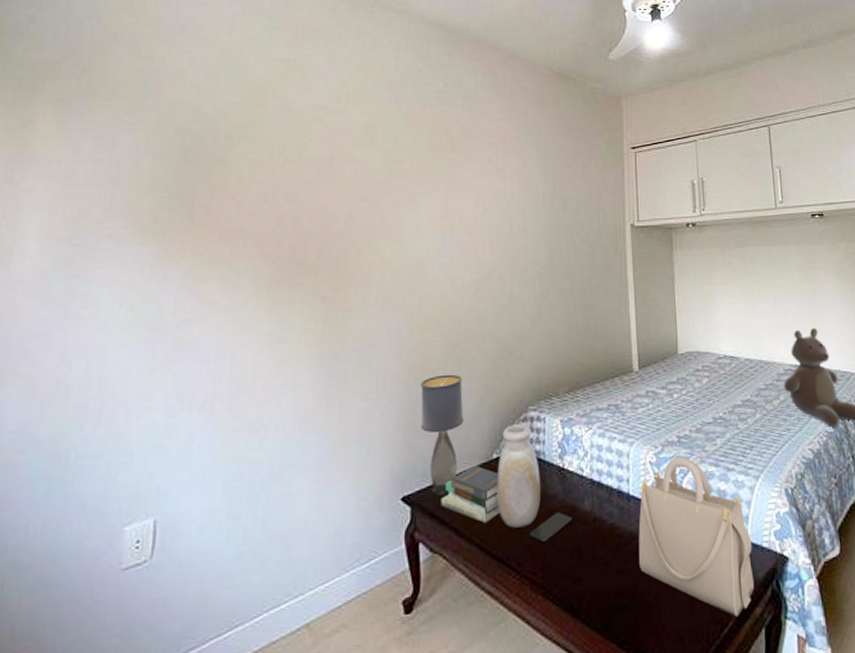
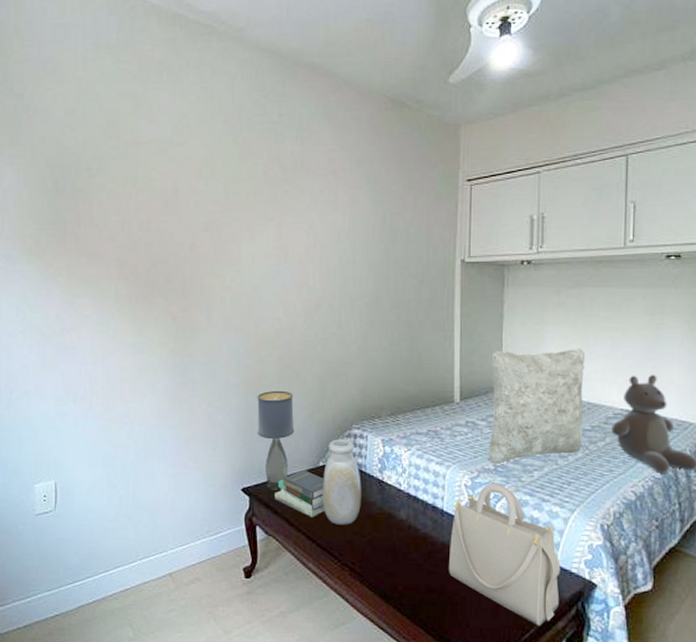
smartphone: present [529,512,573,543] -> none [350,517,390,540]
pillow: none [666,306,759,435] -> present [488,348,585,464]

